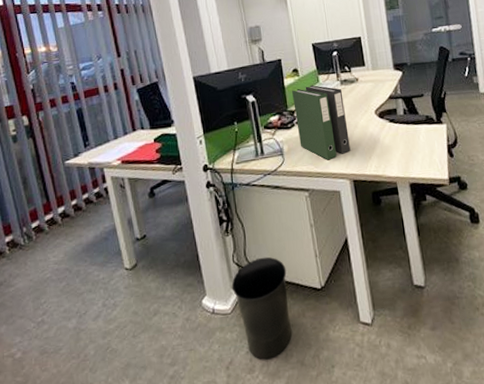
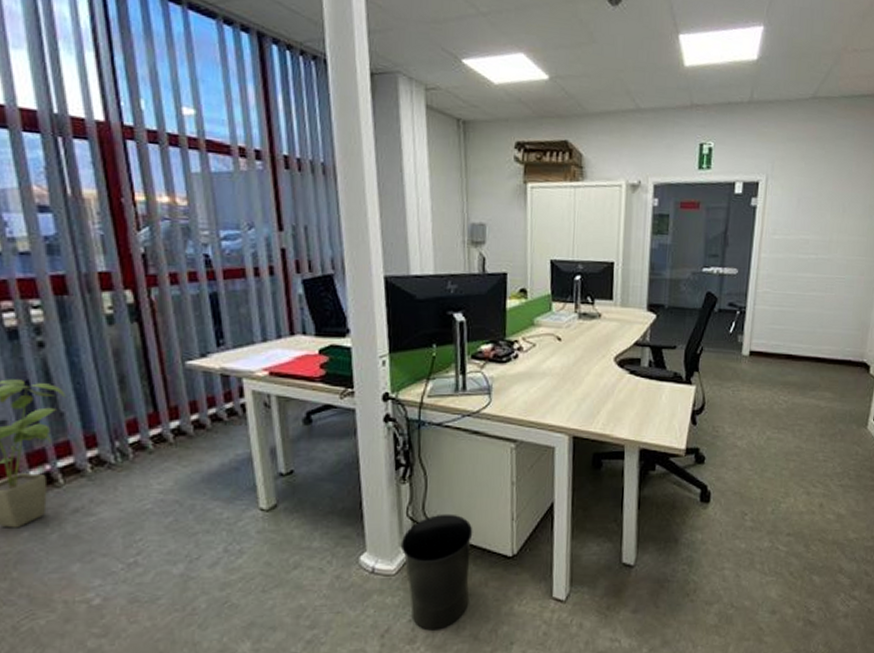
binder: present [292,85,351,160] -> none [514,312,579,409]

